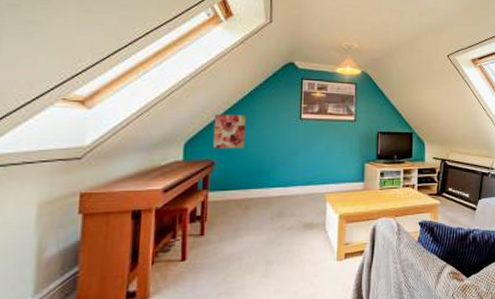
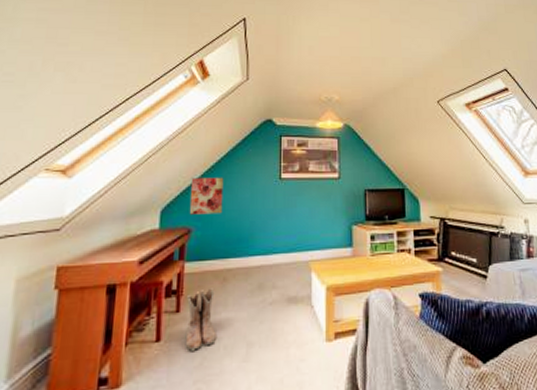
boots: none [209,215,238,268] -> present [185,288,216,351]

